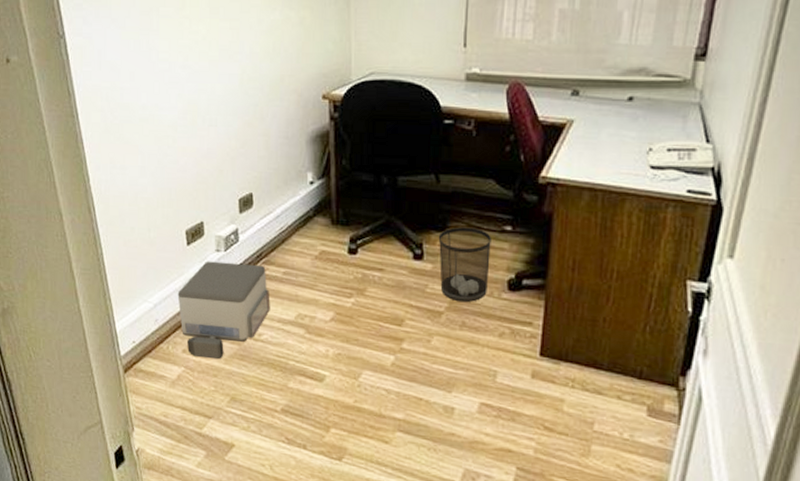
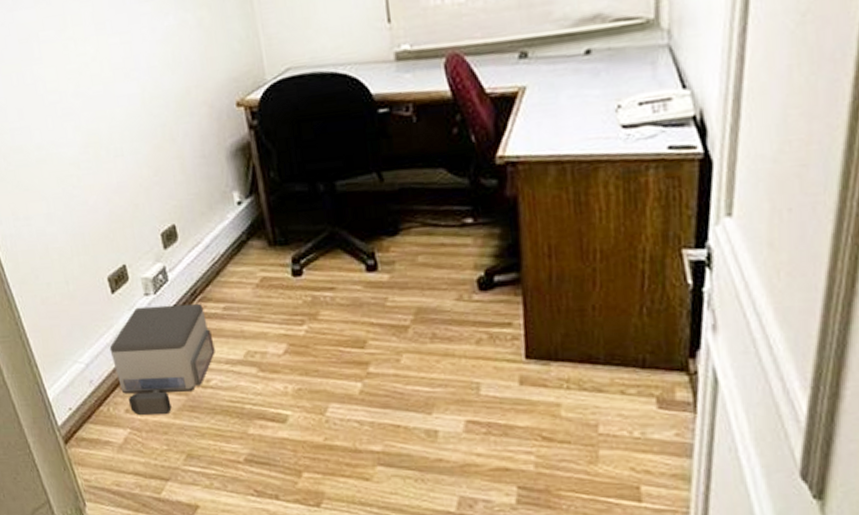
waste bin: present [438,226,491,303] -> none [391,225,456,312]

